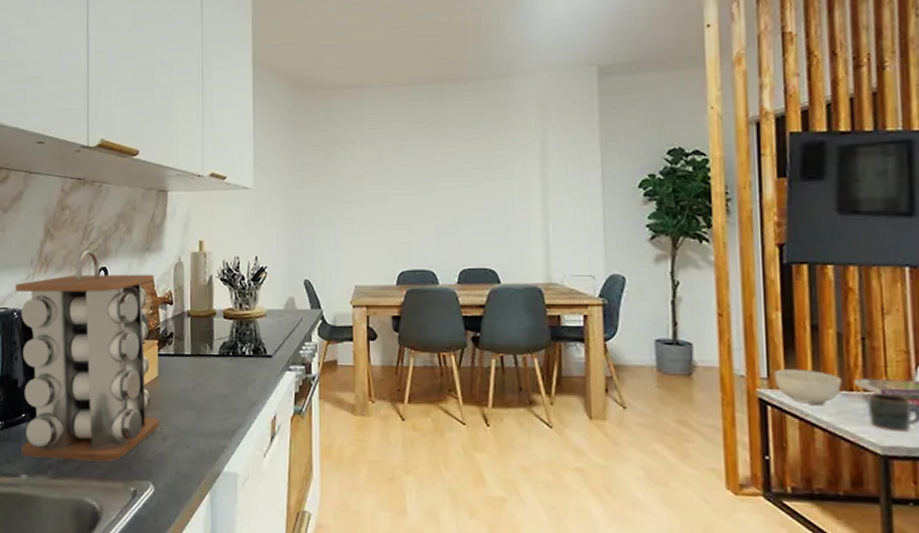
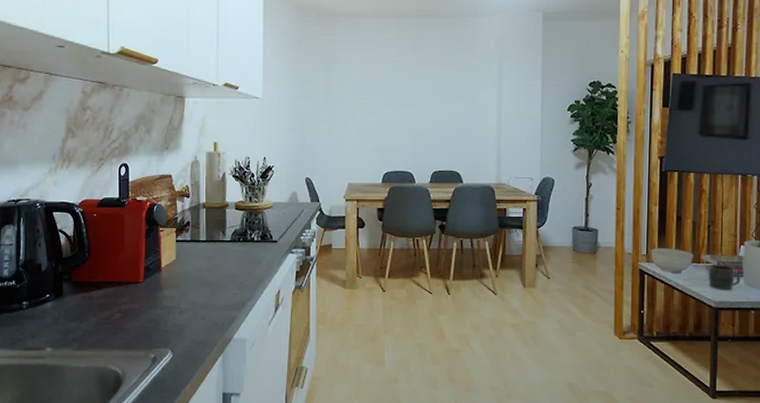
spice rack: present [15,249,159,462] -> none [37,147,177,334]

